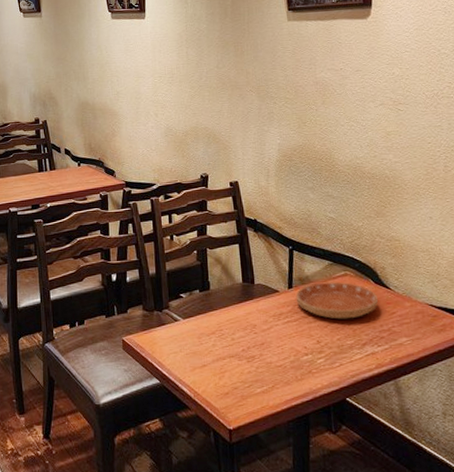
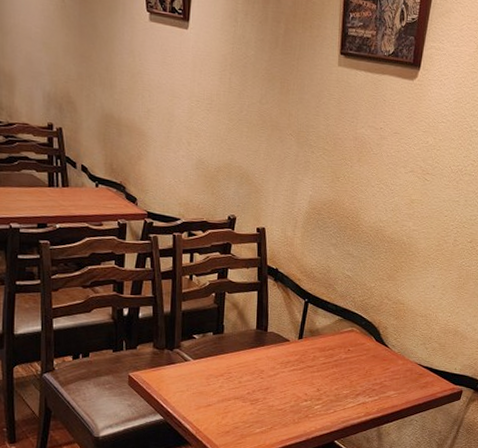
saucer: present [295,282,378,319] -> none [304,336,376,371]

